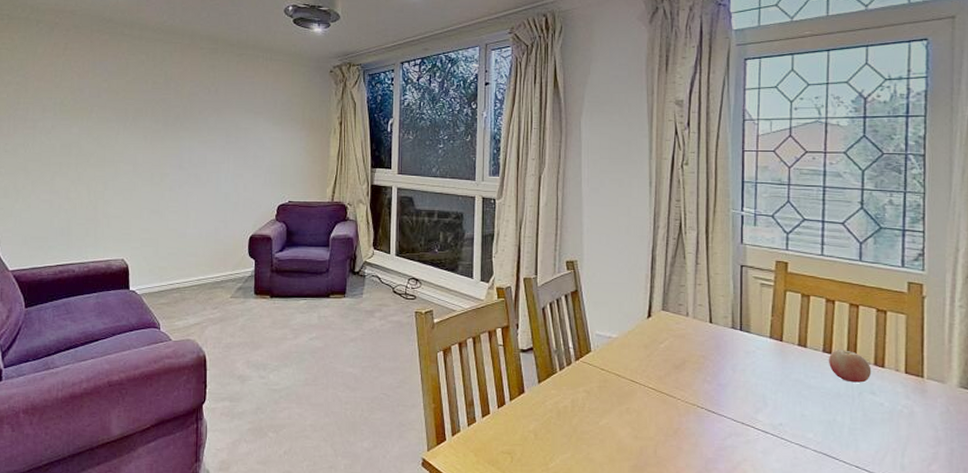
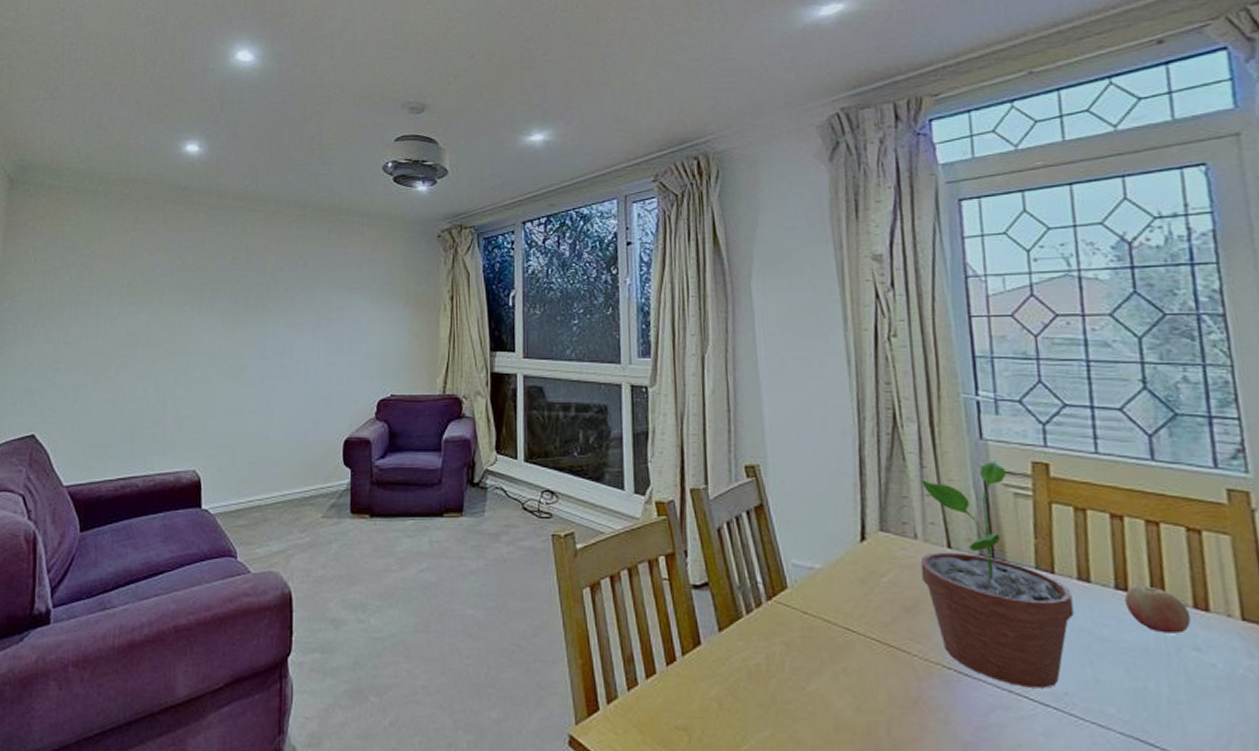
potted plant: none [689,259,793,421] -> present [920,460,1074,688]

